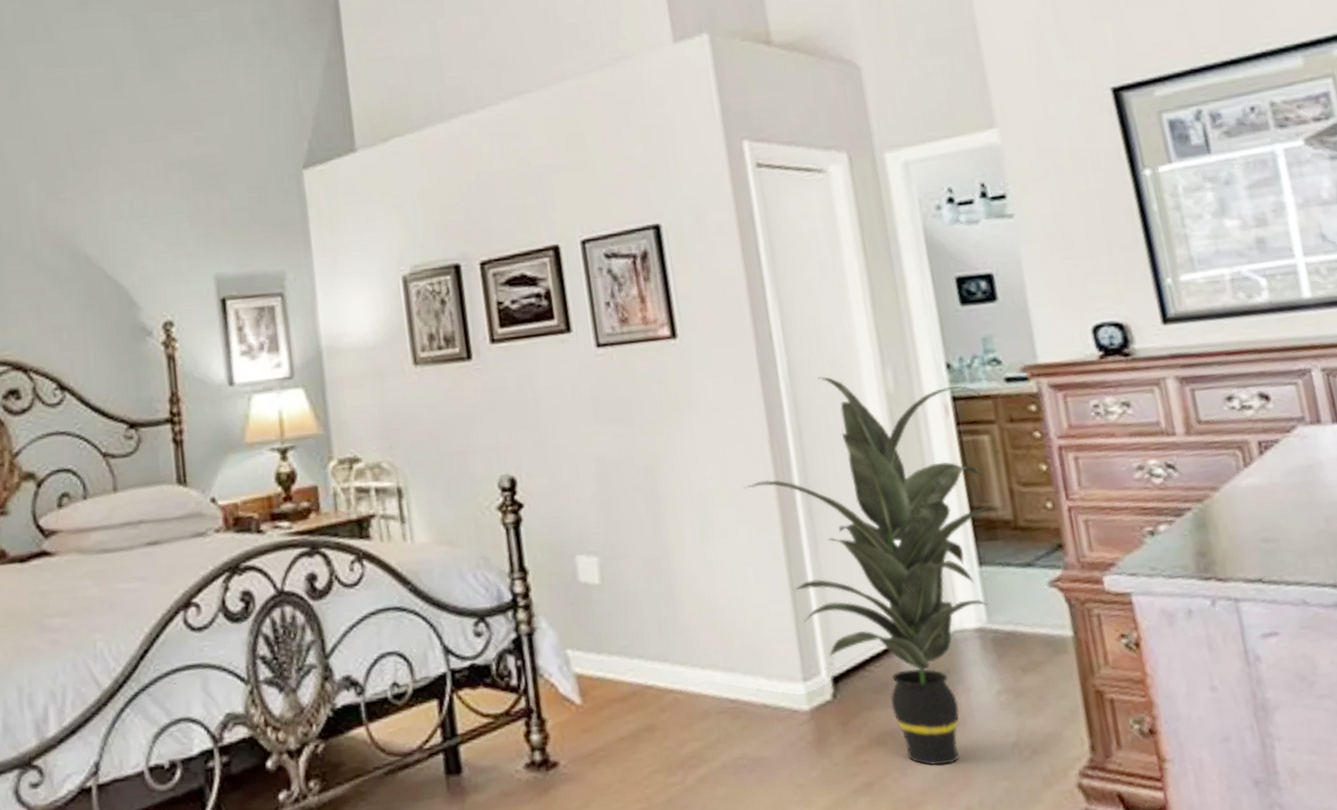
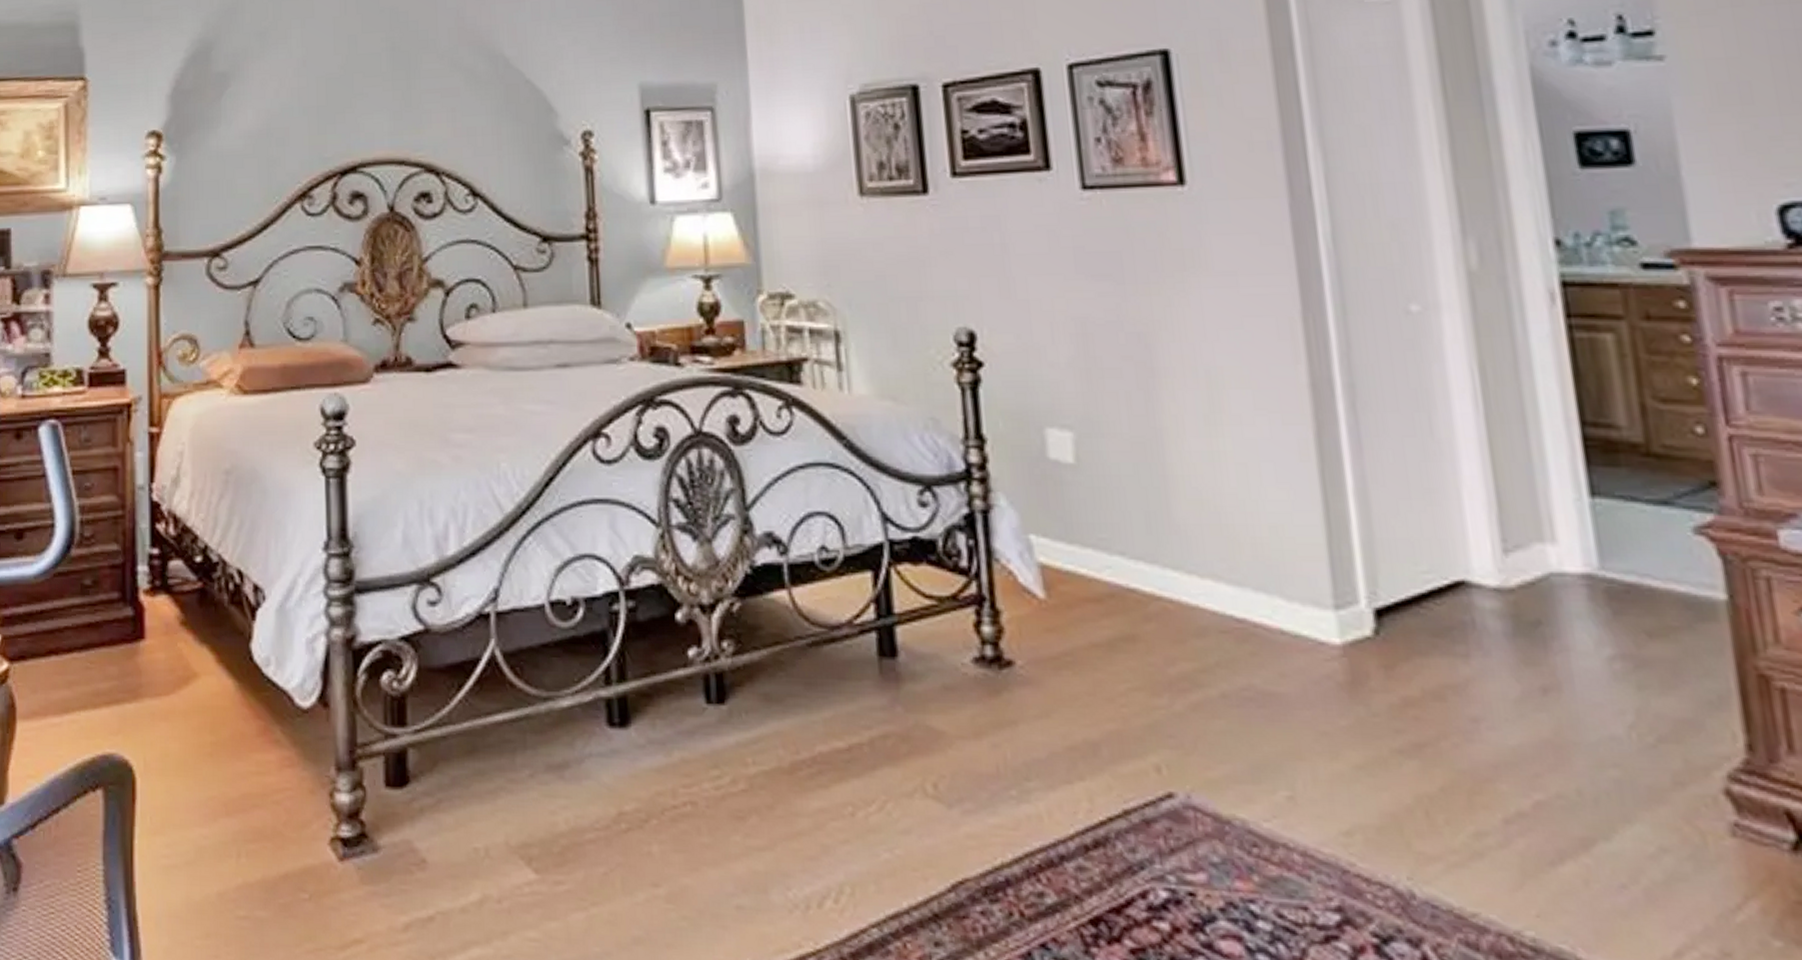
indoor plant: present [744,377,1003,766] -> none [1265,244,1630,738]

